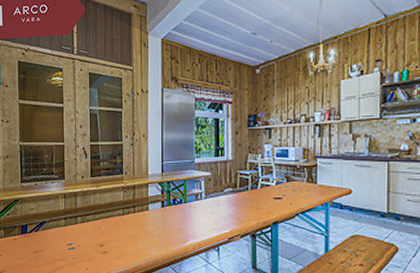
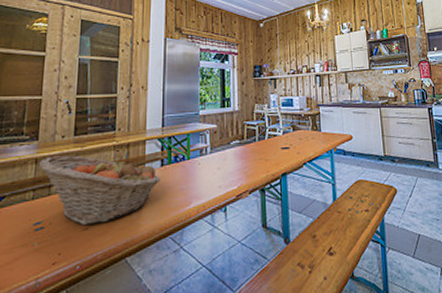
fruit basket: none [66,193,162,250] -> present [38,155,161,226]

